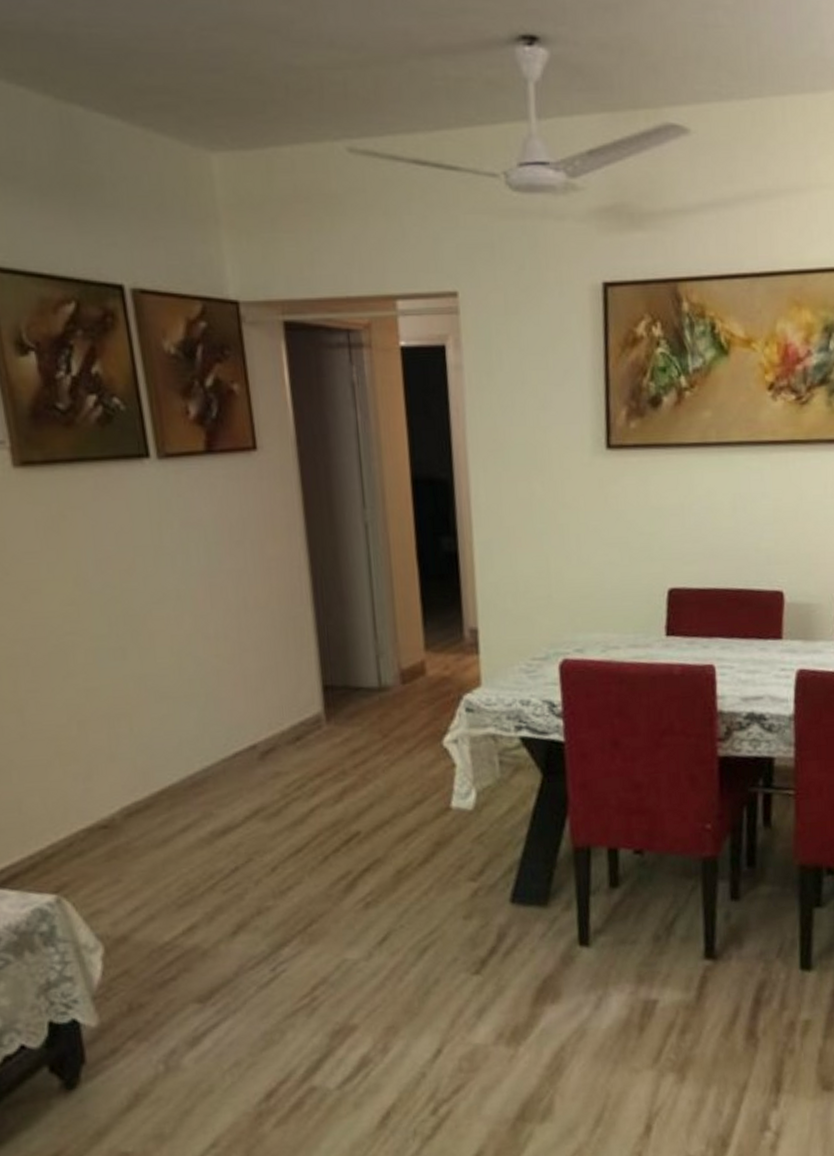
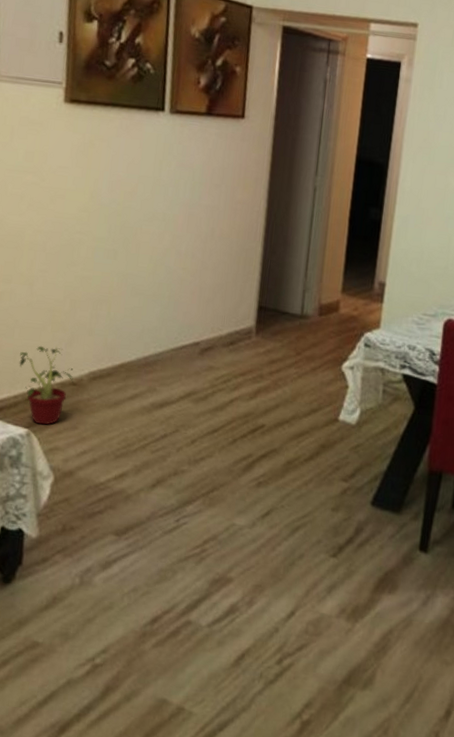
potted plant: none [25,783,104,886] -> present [19,345,74,425]

